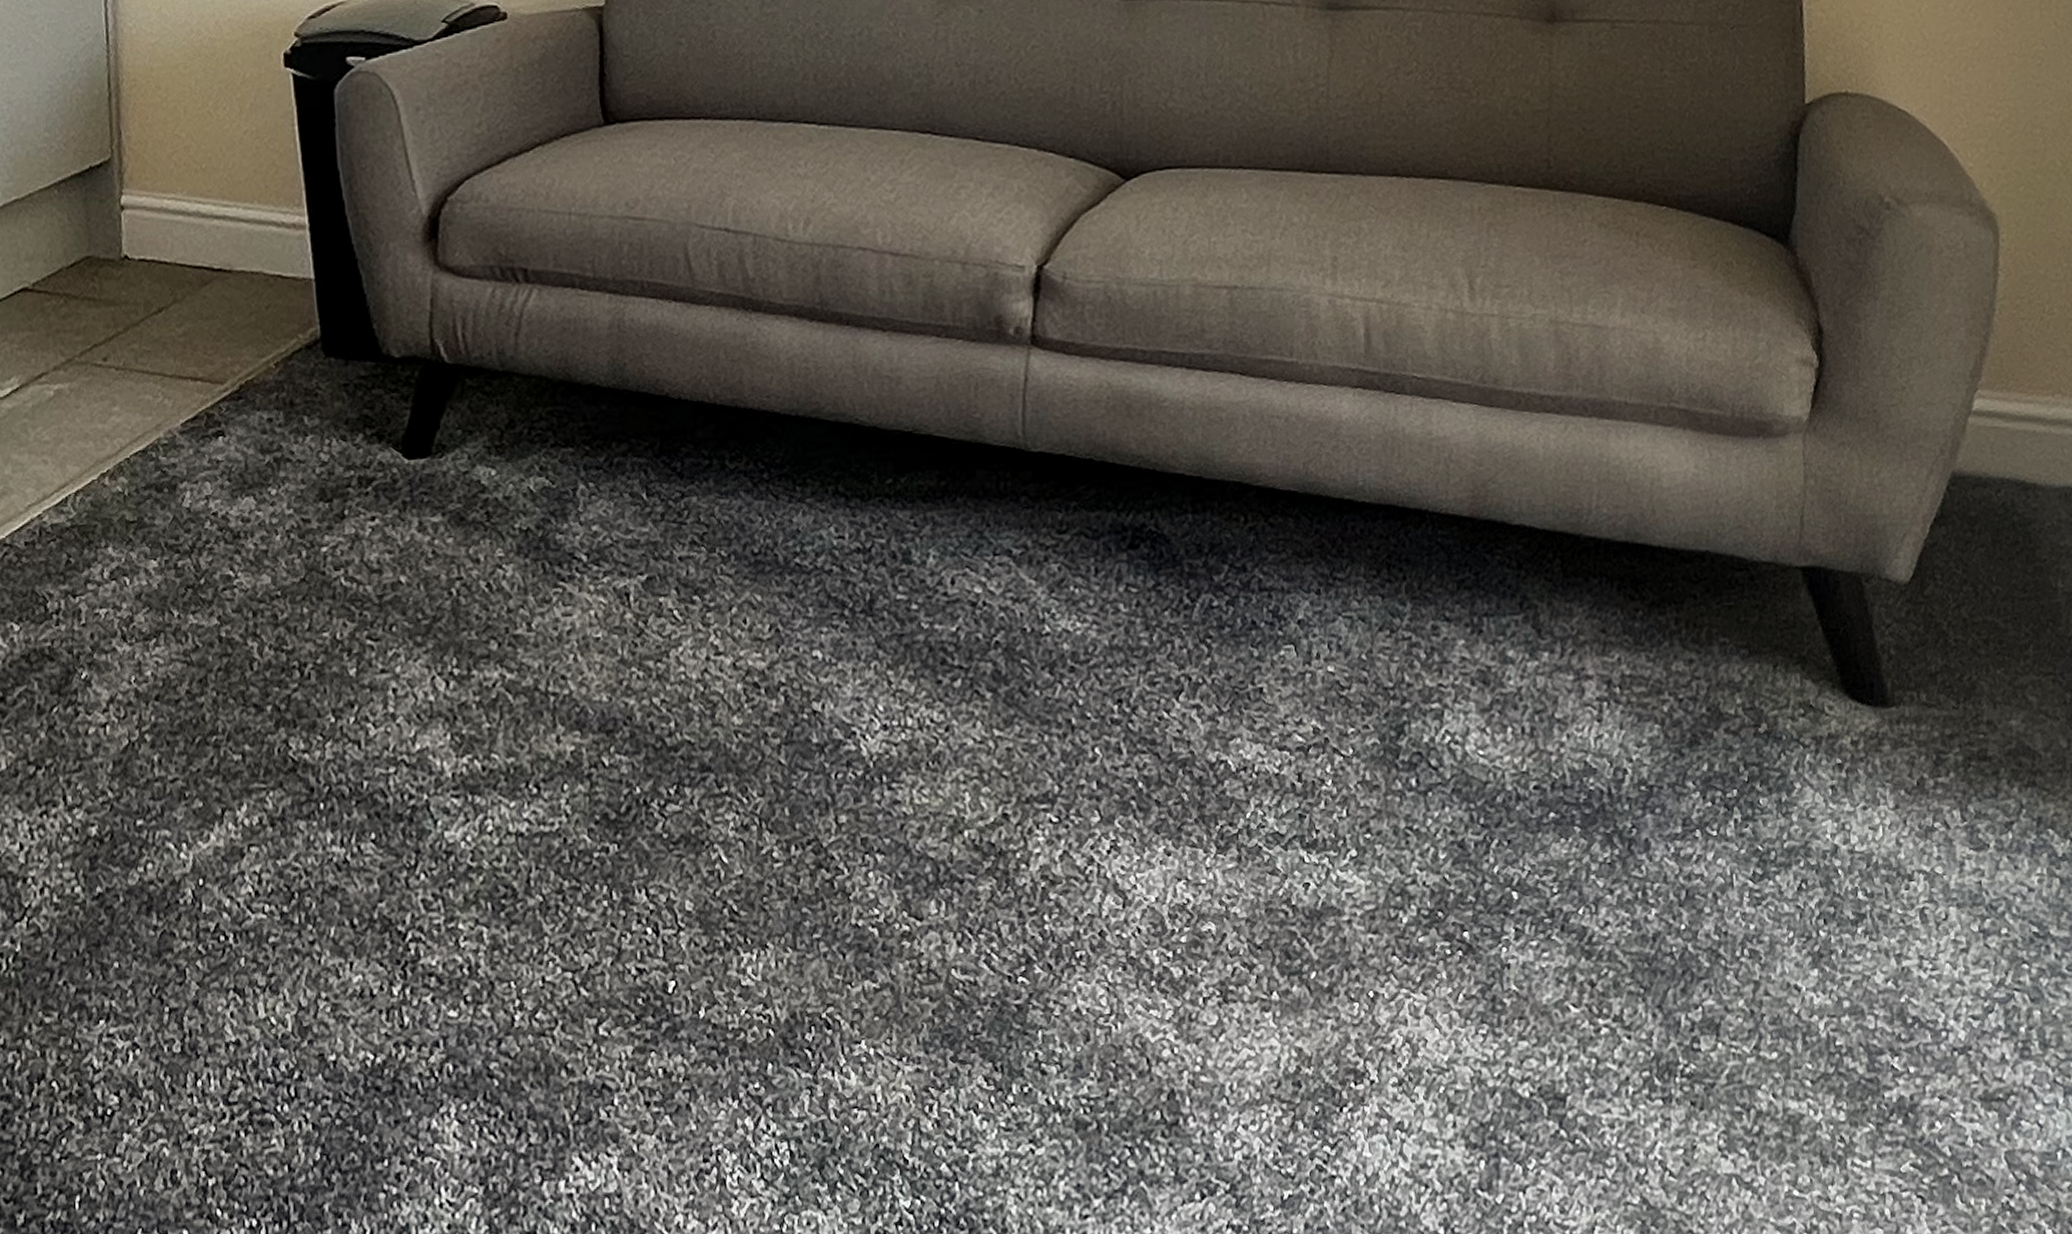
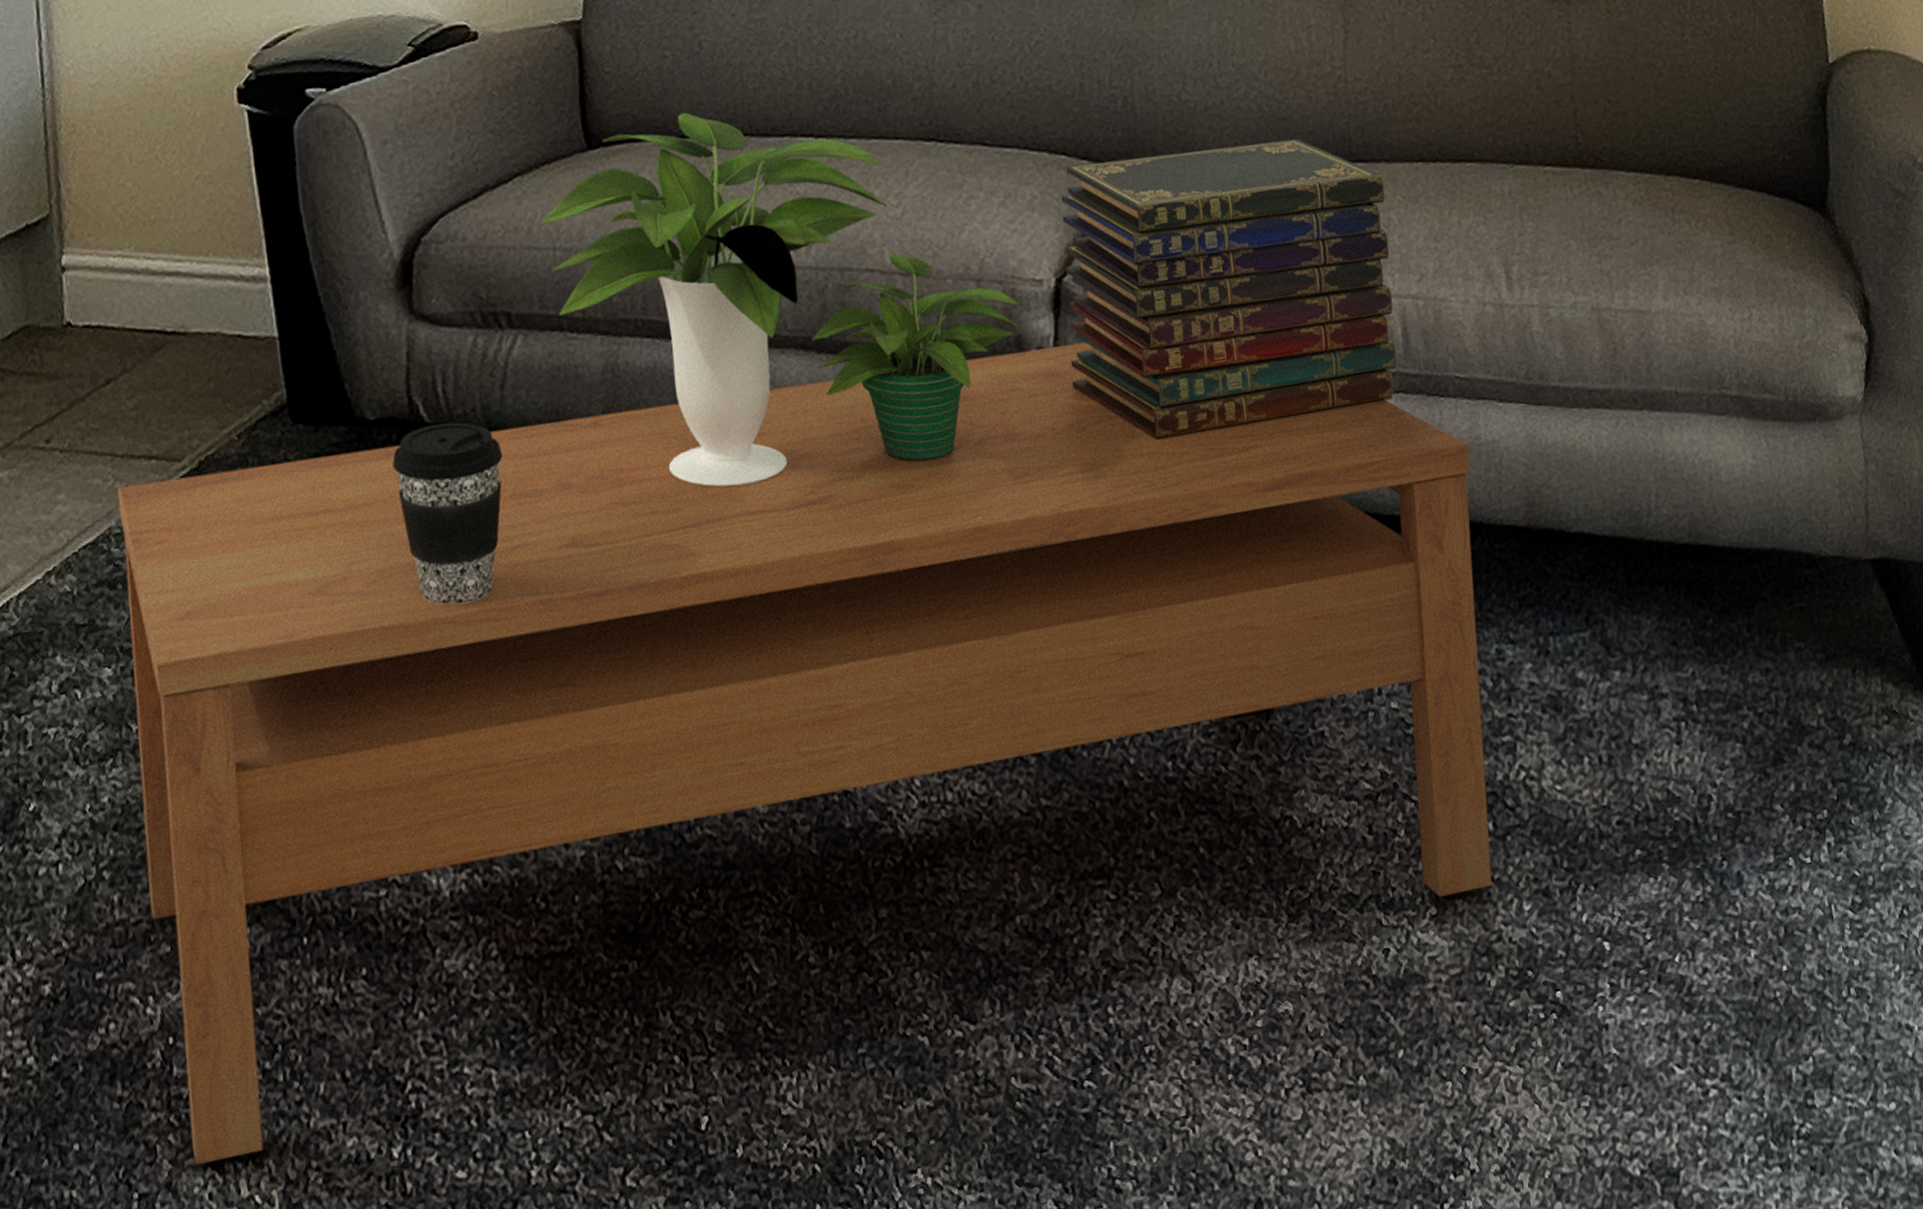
coffee table: none [165,325,1421,988] -> present [117,342,1492,1165]
coffee cup: none [414,363,515,526] -> present [392,422,503,606]
potted plant: none [559,95,1001,436] -> present [541,112,1021,487]
book stack: none [1046,149,1359,417] -> present [1061,138,1398,440]

